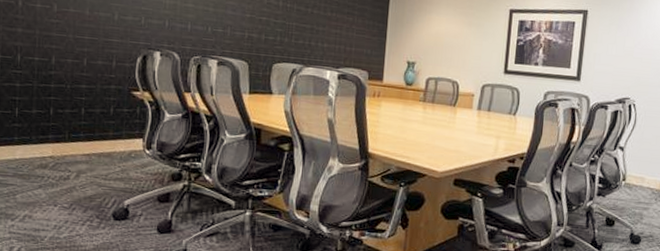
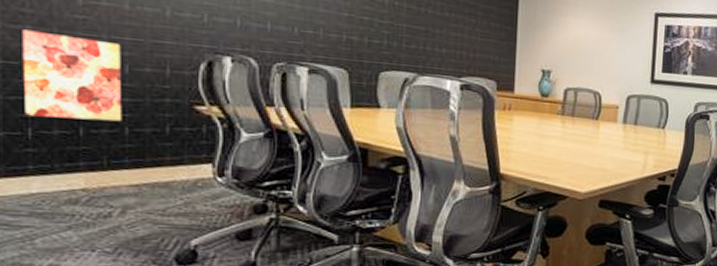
wall art: none [13,31,82,104] -> present [20,29,123,122]

